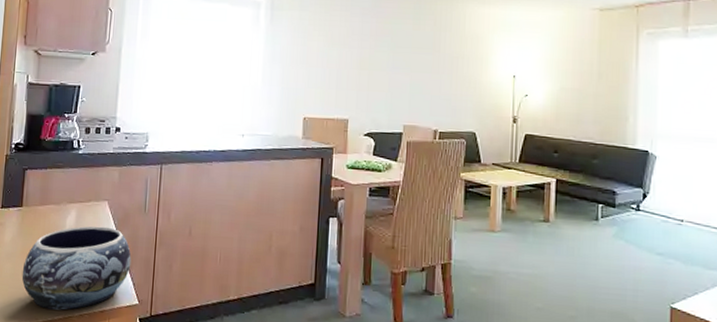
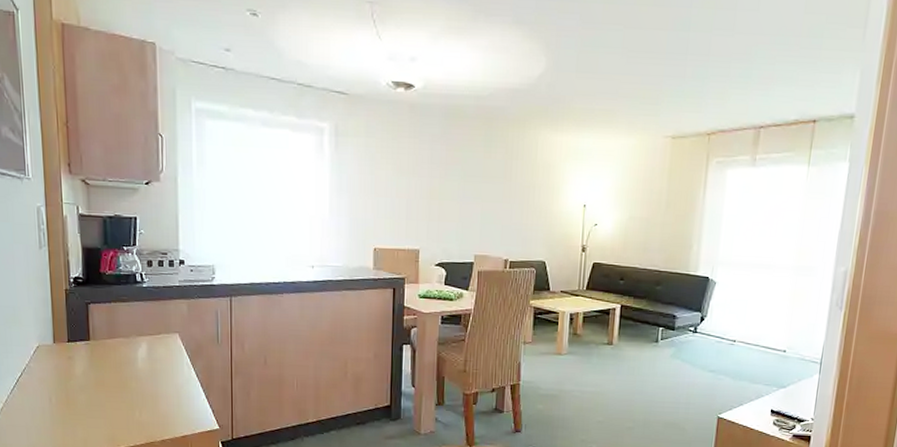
decorative bowl: present [21,226,131,311] -> none [98,357,208,437]

